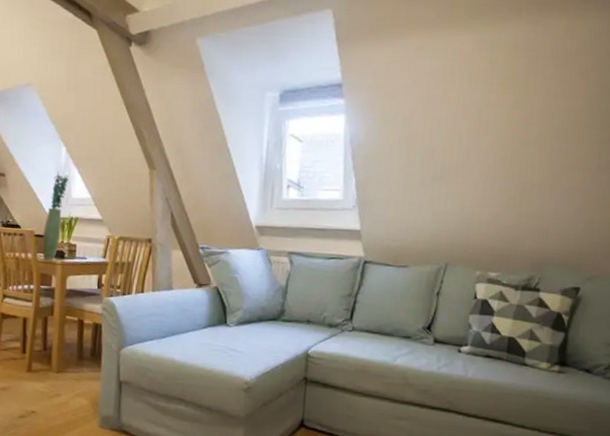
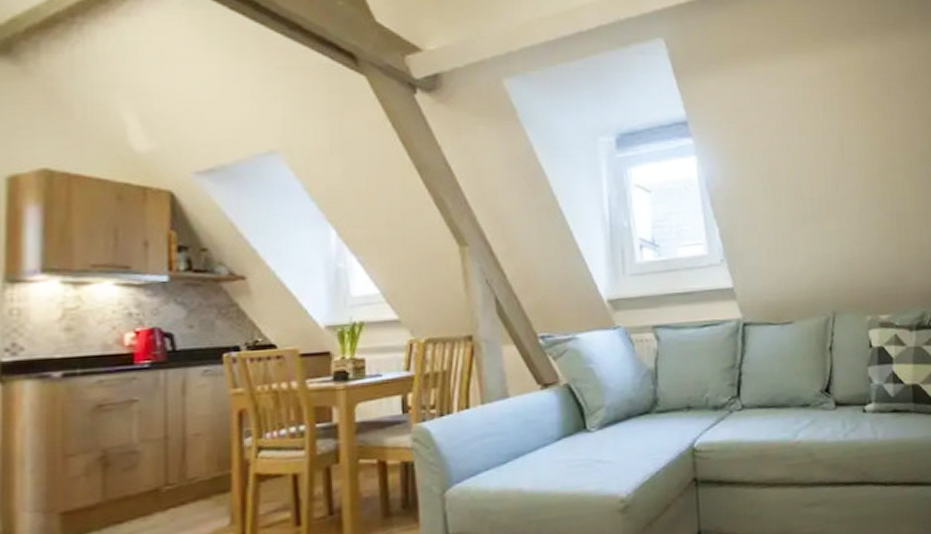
vase: present [42,171,69,261] -> none [312,263,344,387]

